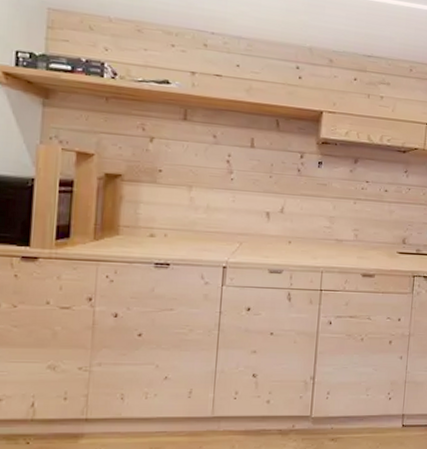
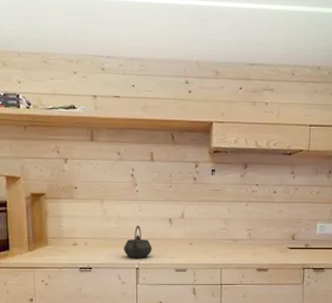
kettle: none [209,218,244,256] -> present [123,226,152,259]

